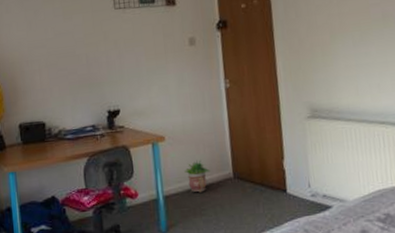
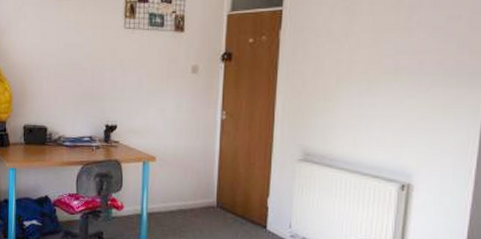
potted plant: present [184,159,210,193] -> none [170,184,195,215]

